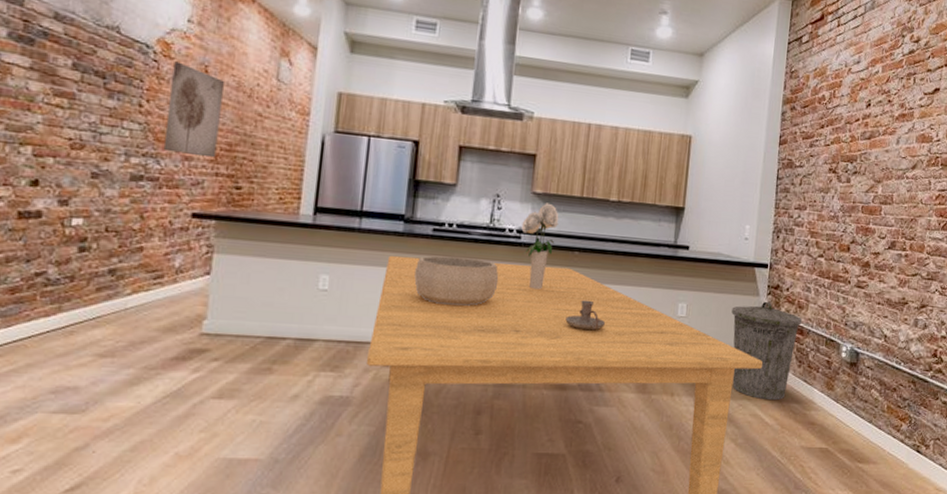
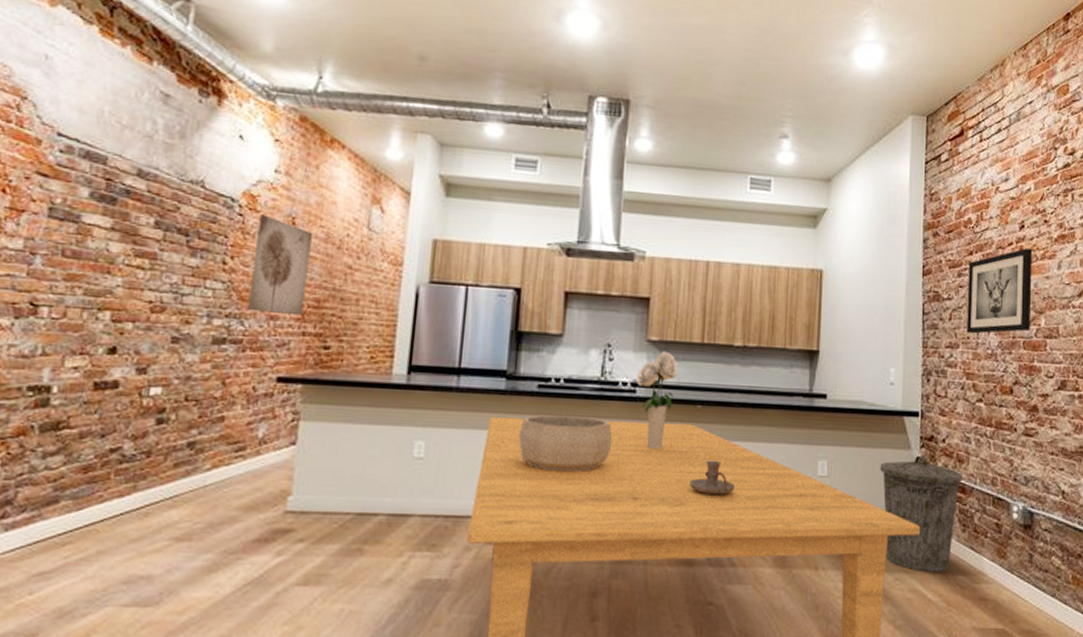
wall art: none [813,124,876,198] -> present [966,248,1033,334]

